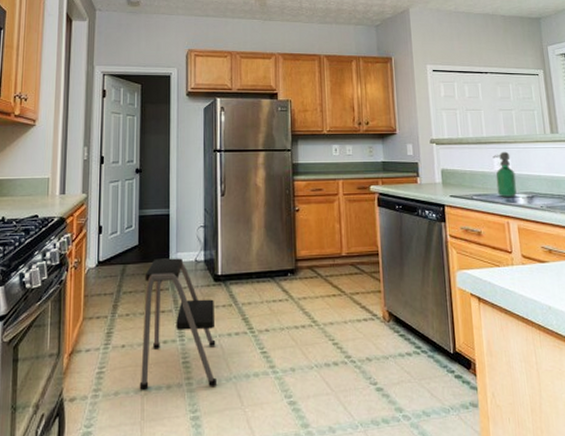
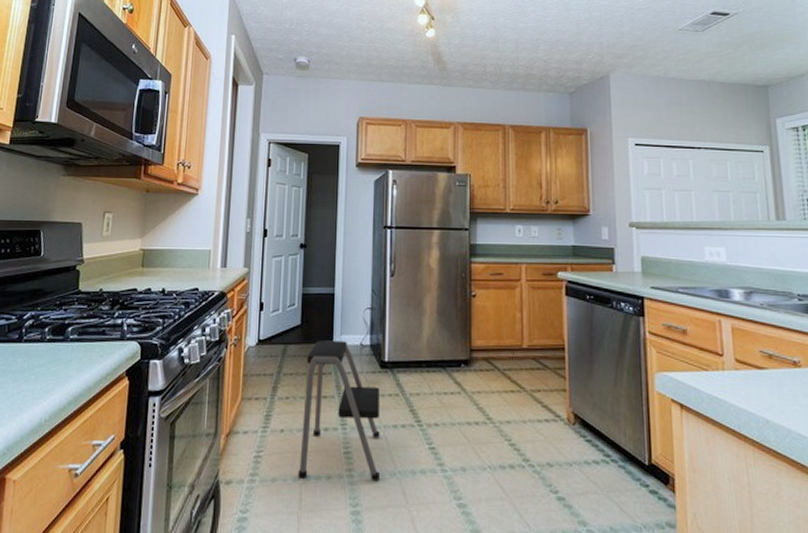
soap dispenser: present [492,151,517,197] -> none [703,239,732,291]

